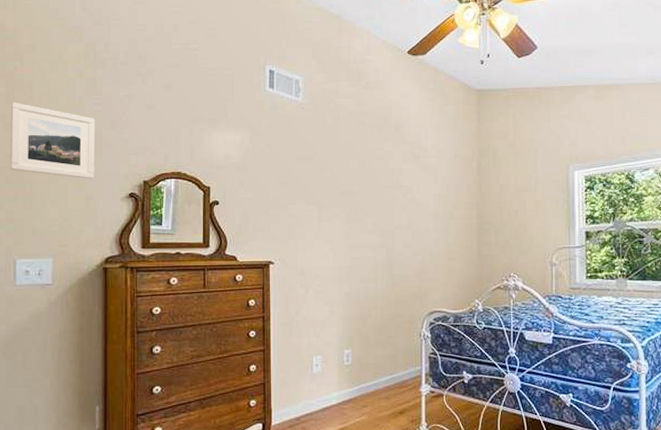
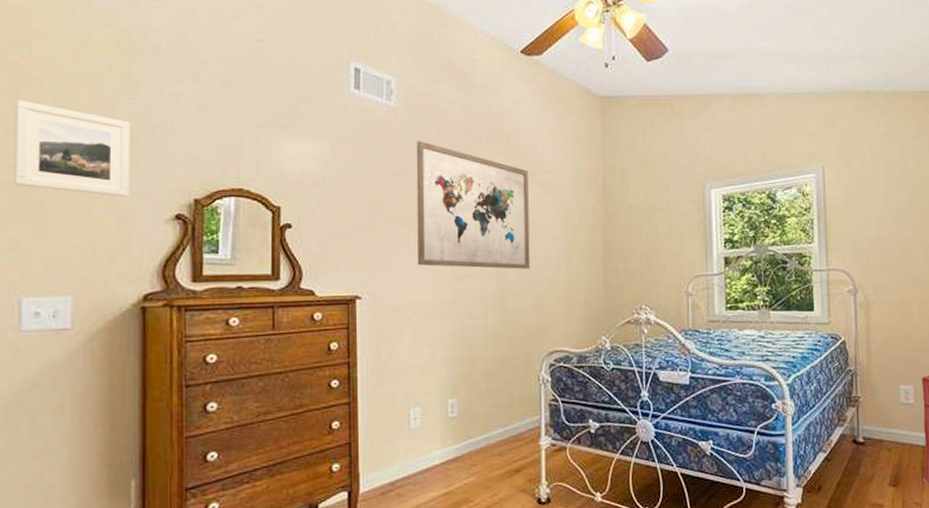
wall art: none [319,131,414,241] -> present [416,141,530,269]

